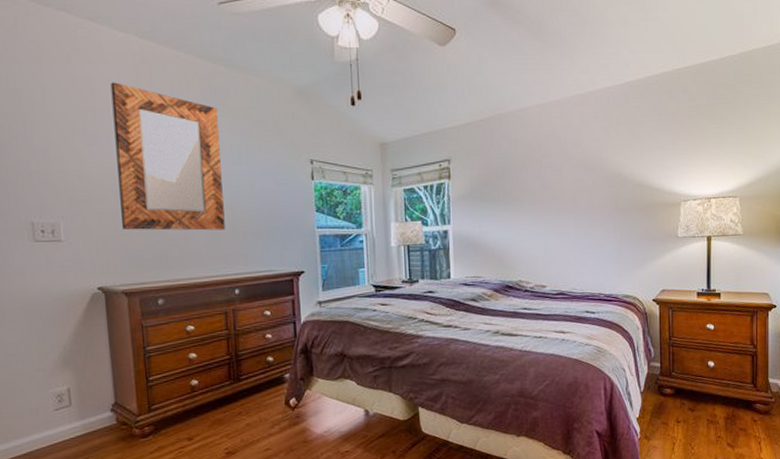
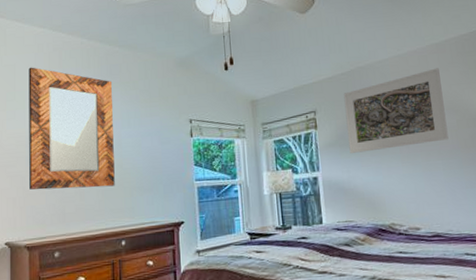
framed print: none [480,122,583,207] -> present [343,68,449,153]

